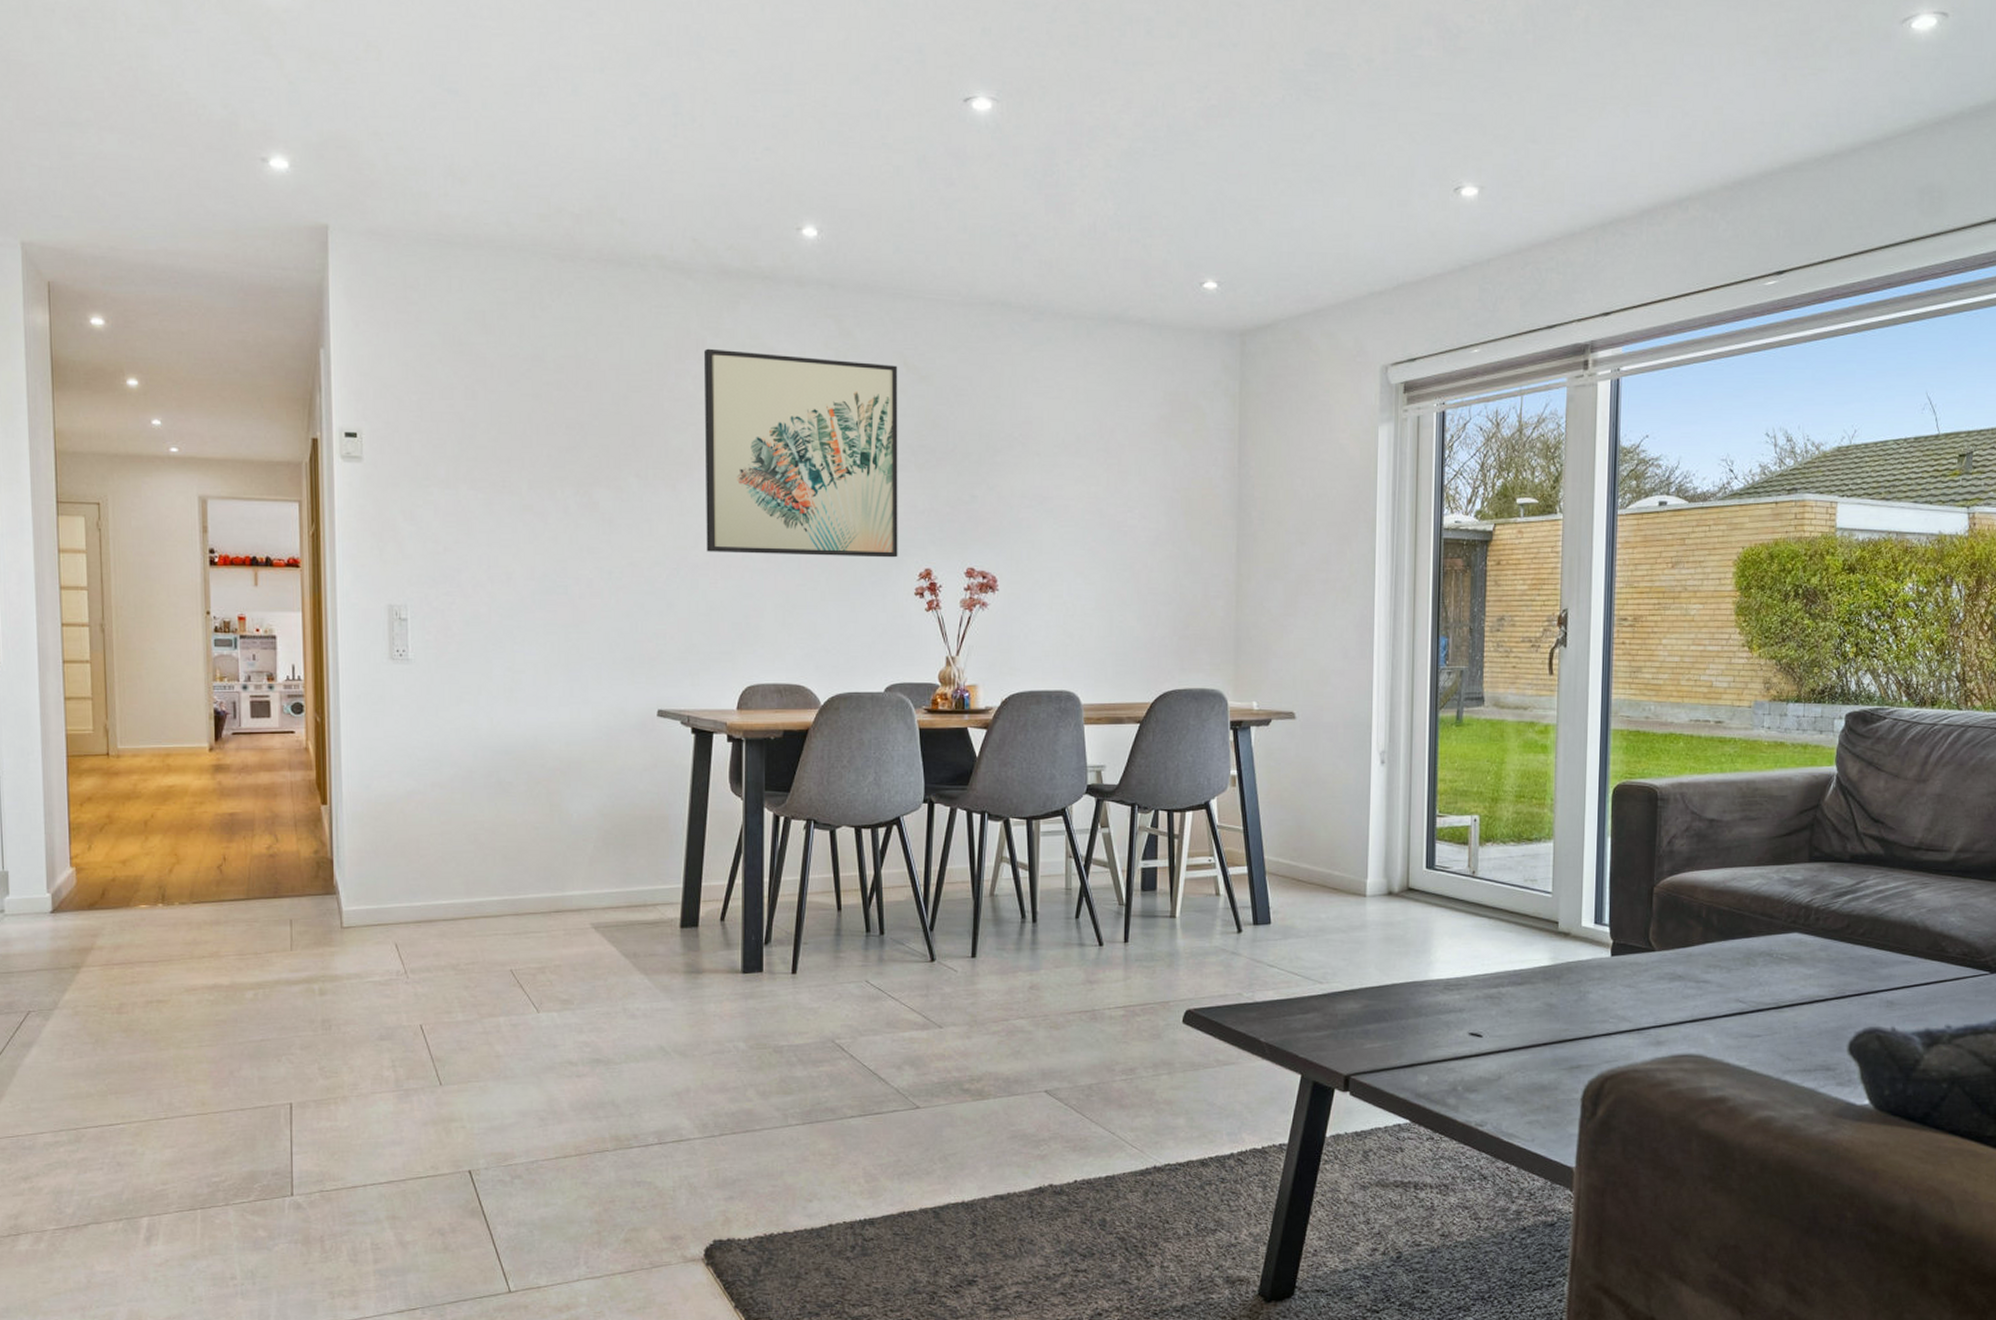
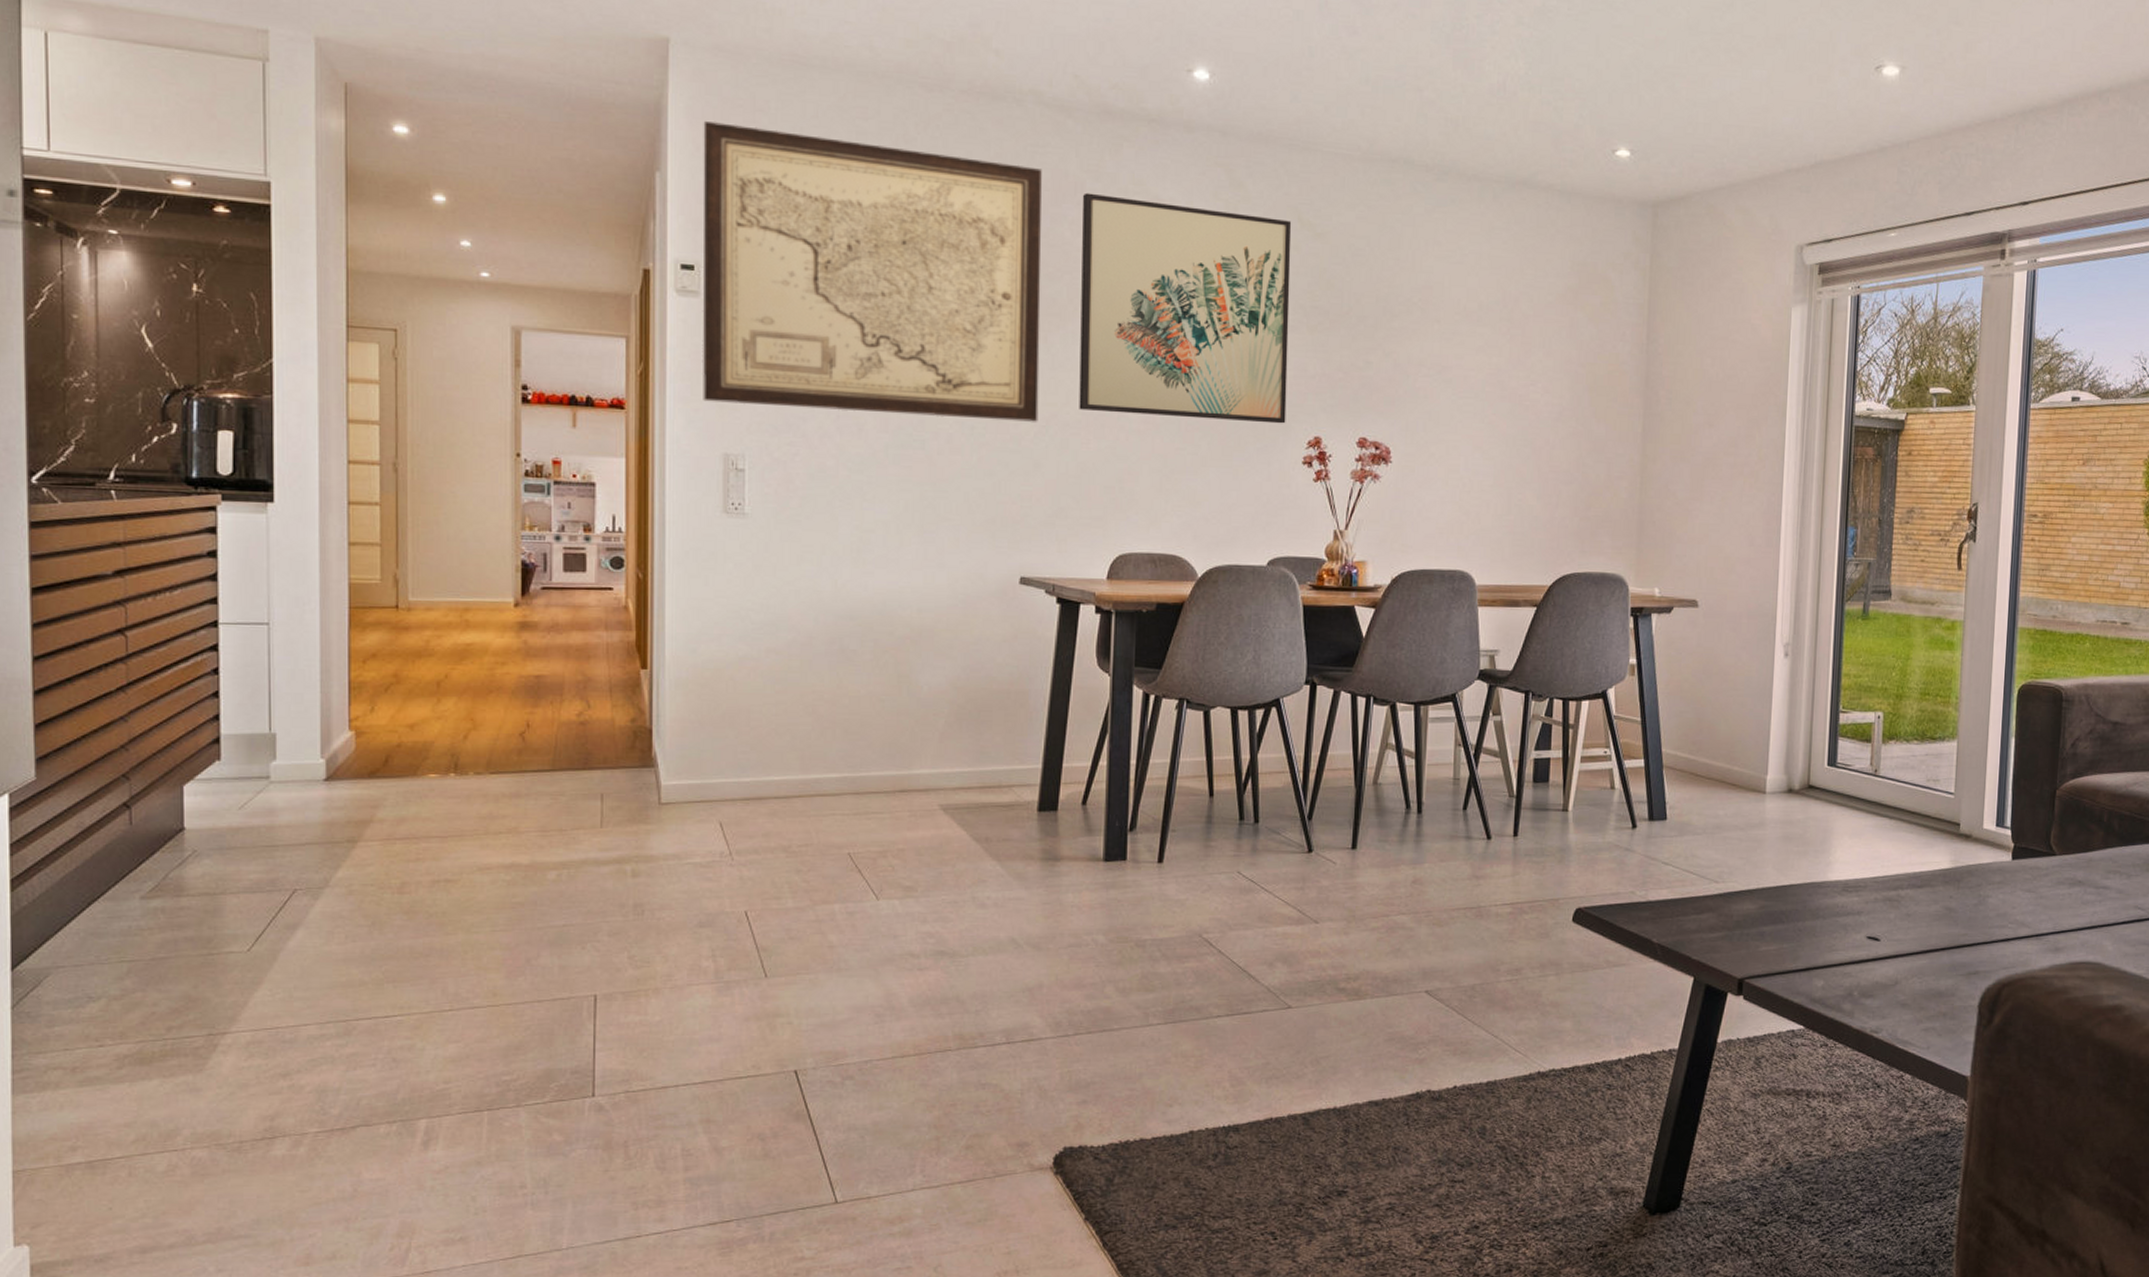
wall art: none [360,300,670,565] -> present [702,121,1042,422]

